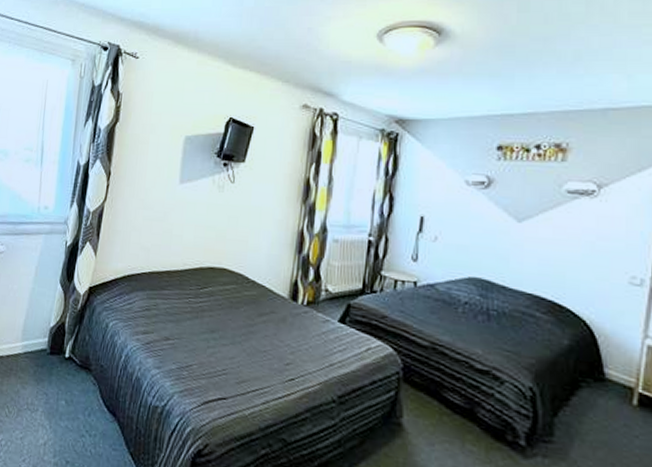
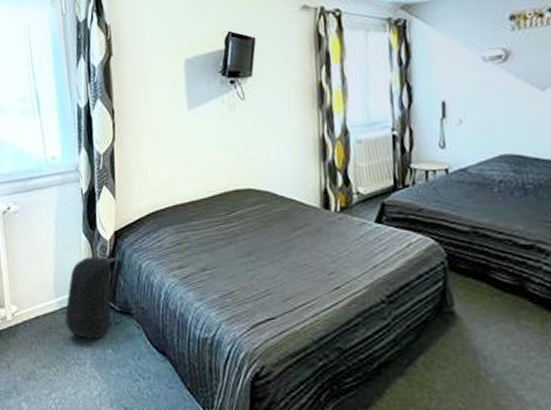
backpack: none [26,307,92,389] -> present [65,256,128,339]

